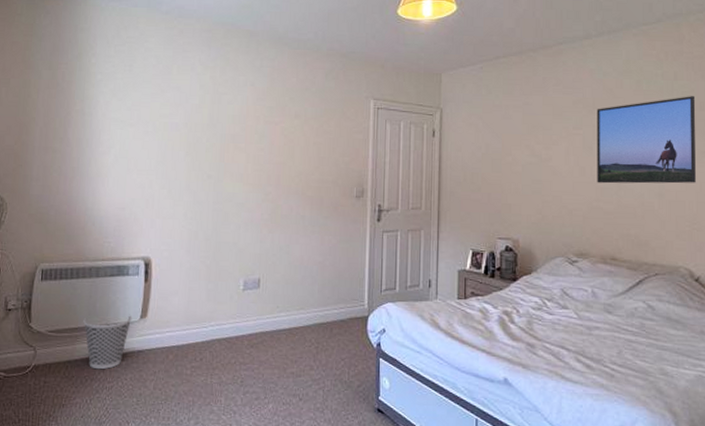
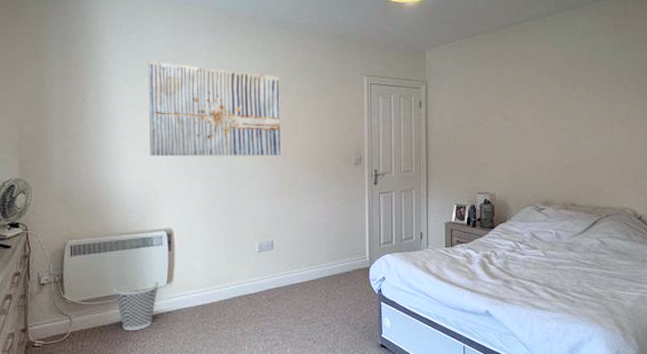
wall art: none [133,74,277,183] -> present [148,61,281,157]
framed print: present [596,96,696,184] -> none [558,63,639,142]

